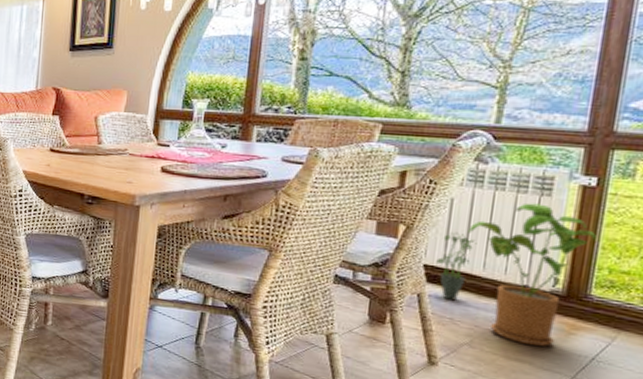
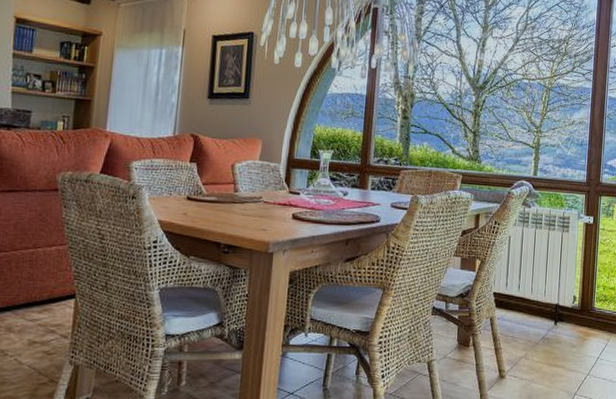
potted plant: present [436,231,477,301] -> none [501,263,527,321]
house plant: present [468,203,597,347] -> none [520,238,595,353]

